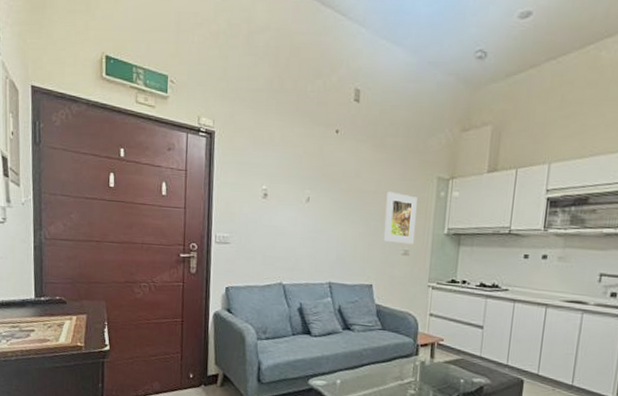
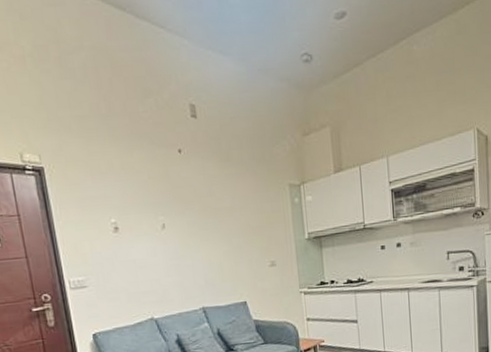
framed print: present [383,191,418,245] -> none [243,205,279,256]

